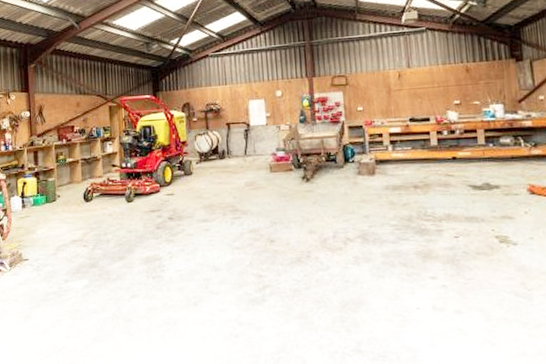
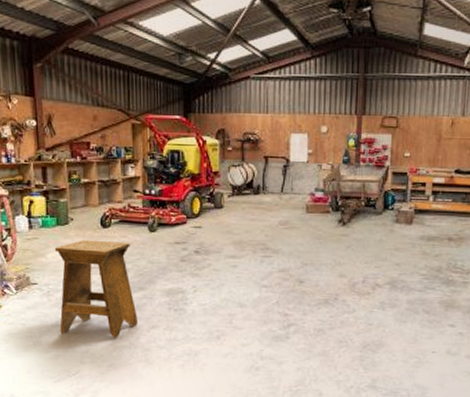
stool: none [43,214,119,310] -> present [54,240,138,338]

